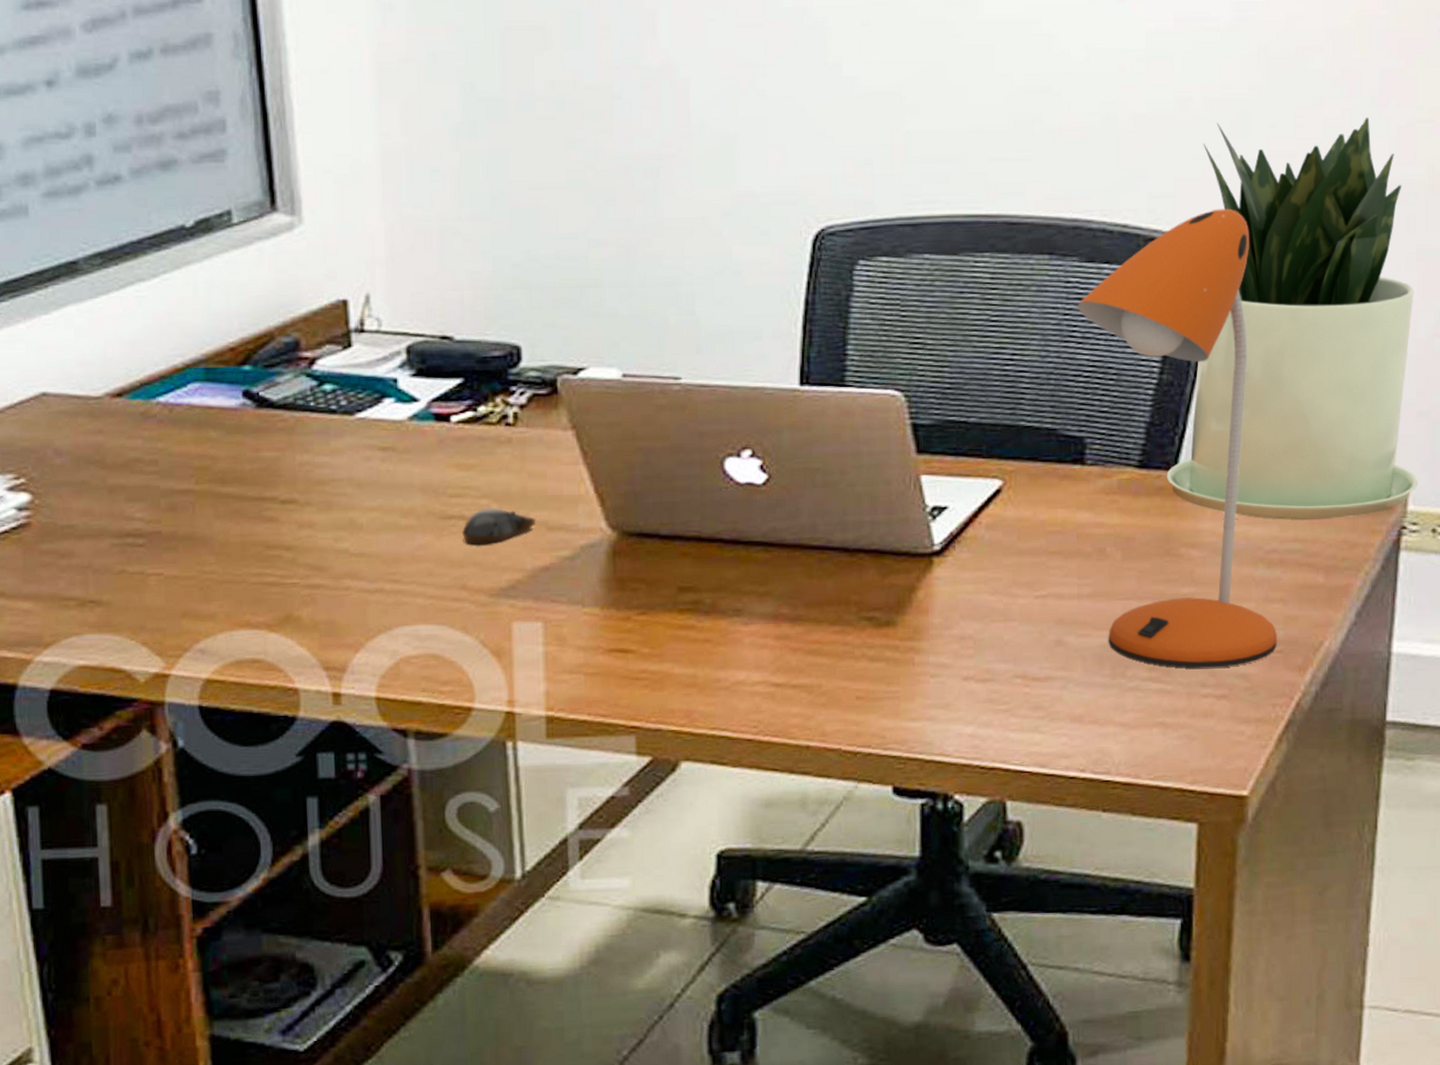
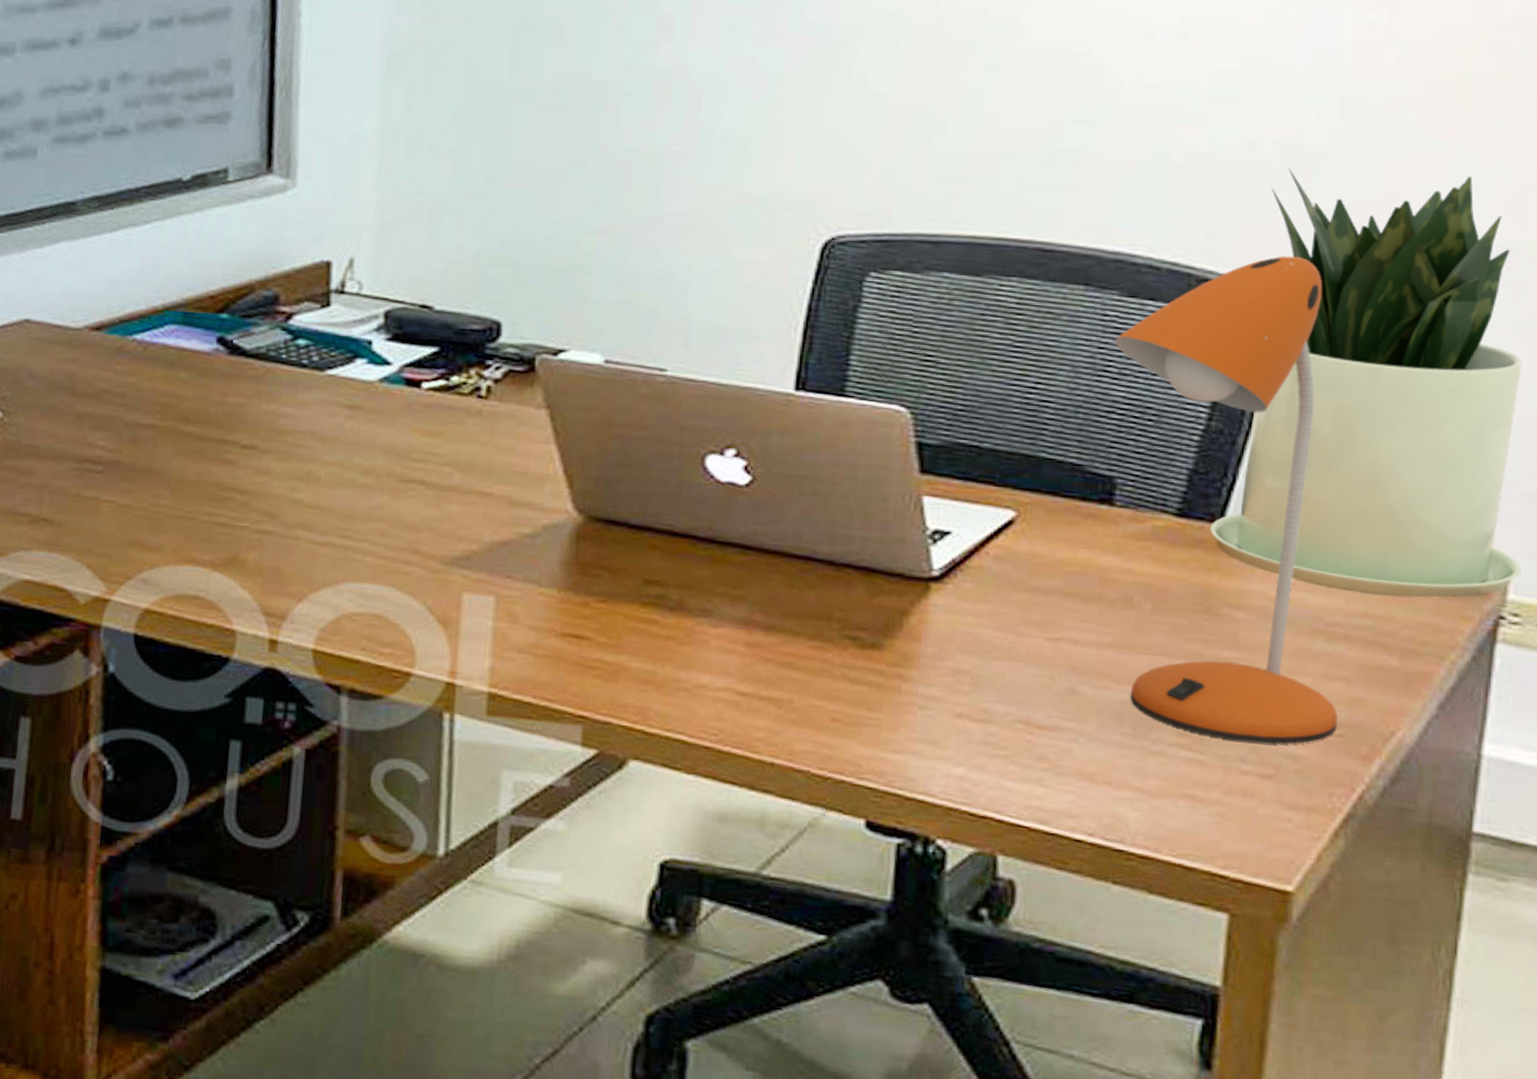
computer mouse: present [461,507,536,546] -> none [420,476,499,512]

